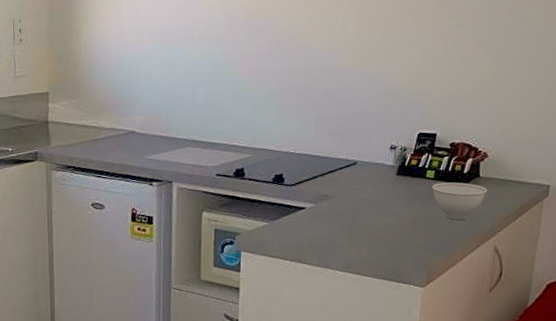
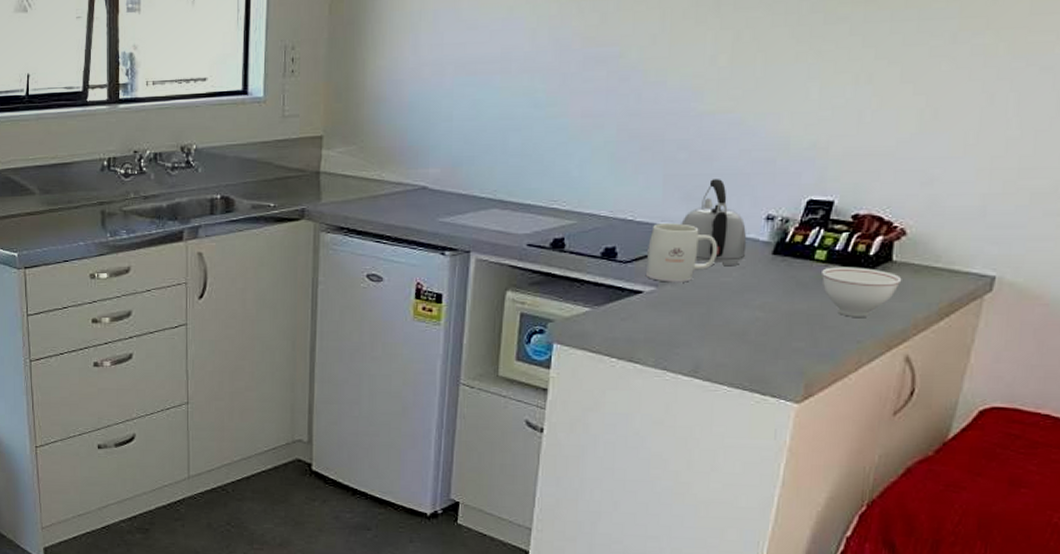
mug: none [306,154,358,200] -> present [645,223,718,282]
kettle: none [329,119,378,185] -> present [681,179,747,265]

